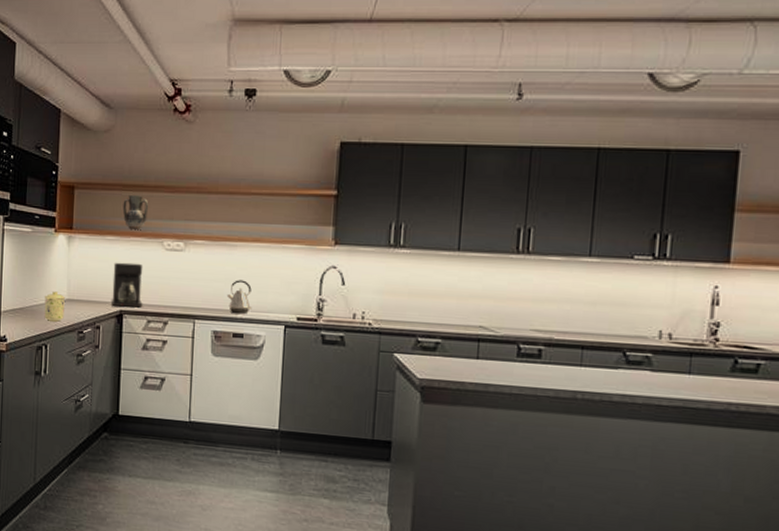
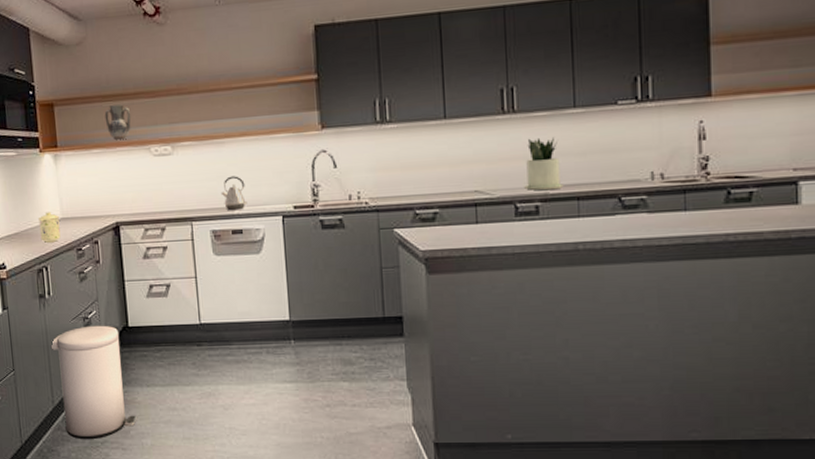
pedal bin: none [41,408,116,522] -> present [51,325,138,439]
coffee maker: present [110,262,143,308] -> none [103,172,138,220]
planter: none [529,281,570,336] -> present [524,136,564,191]

